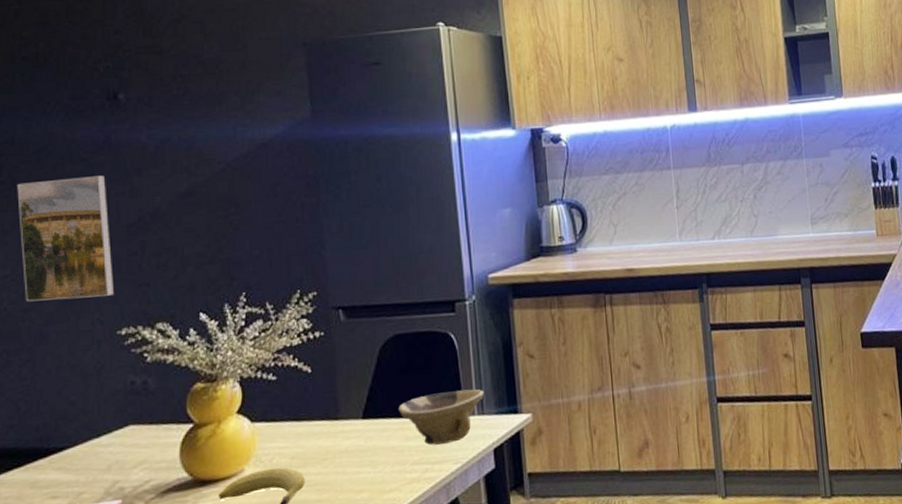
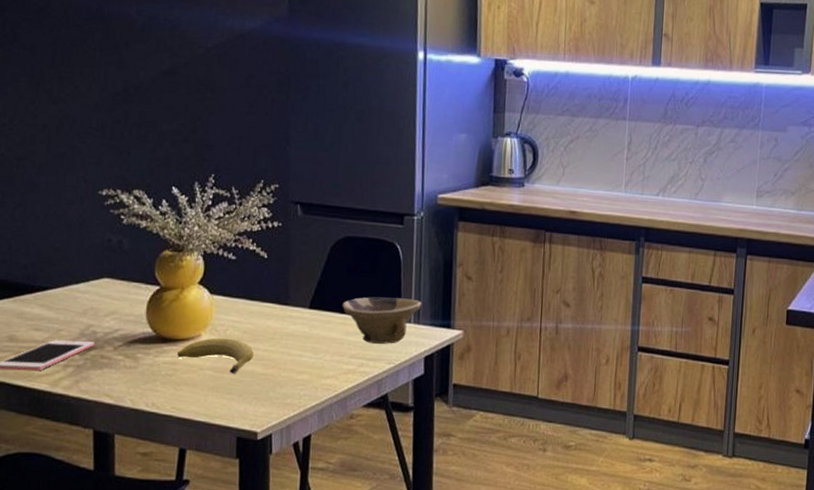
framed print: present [17,175,115,302] -> none [17,39,99,158]

